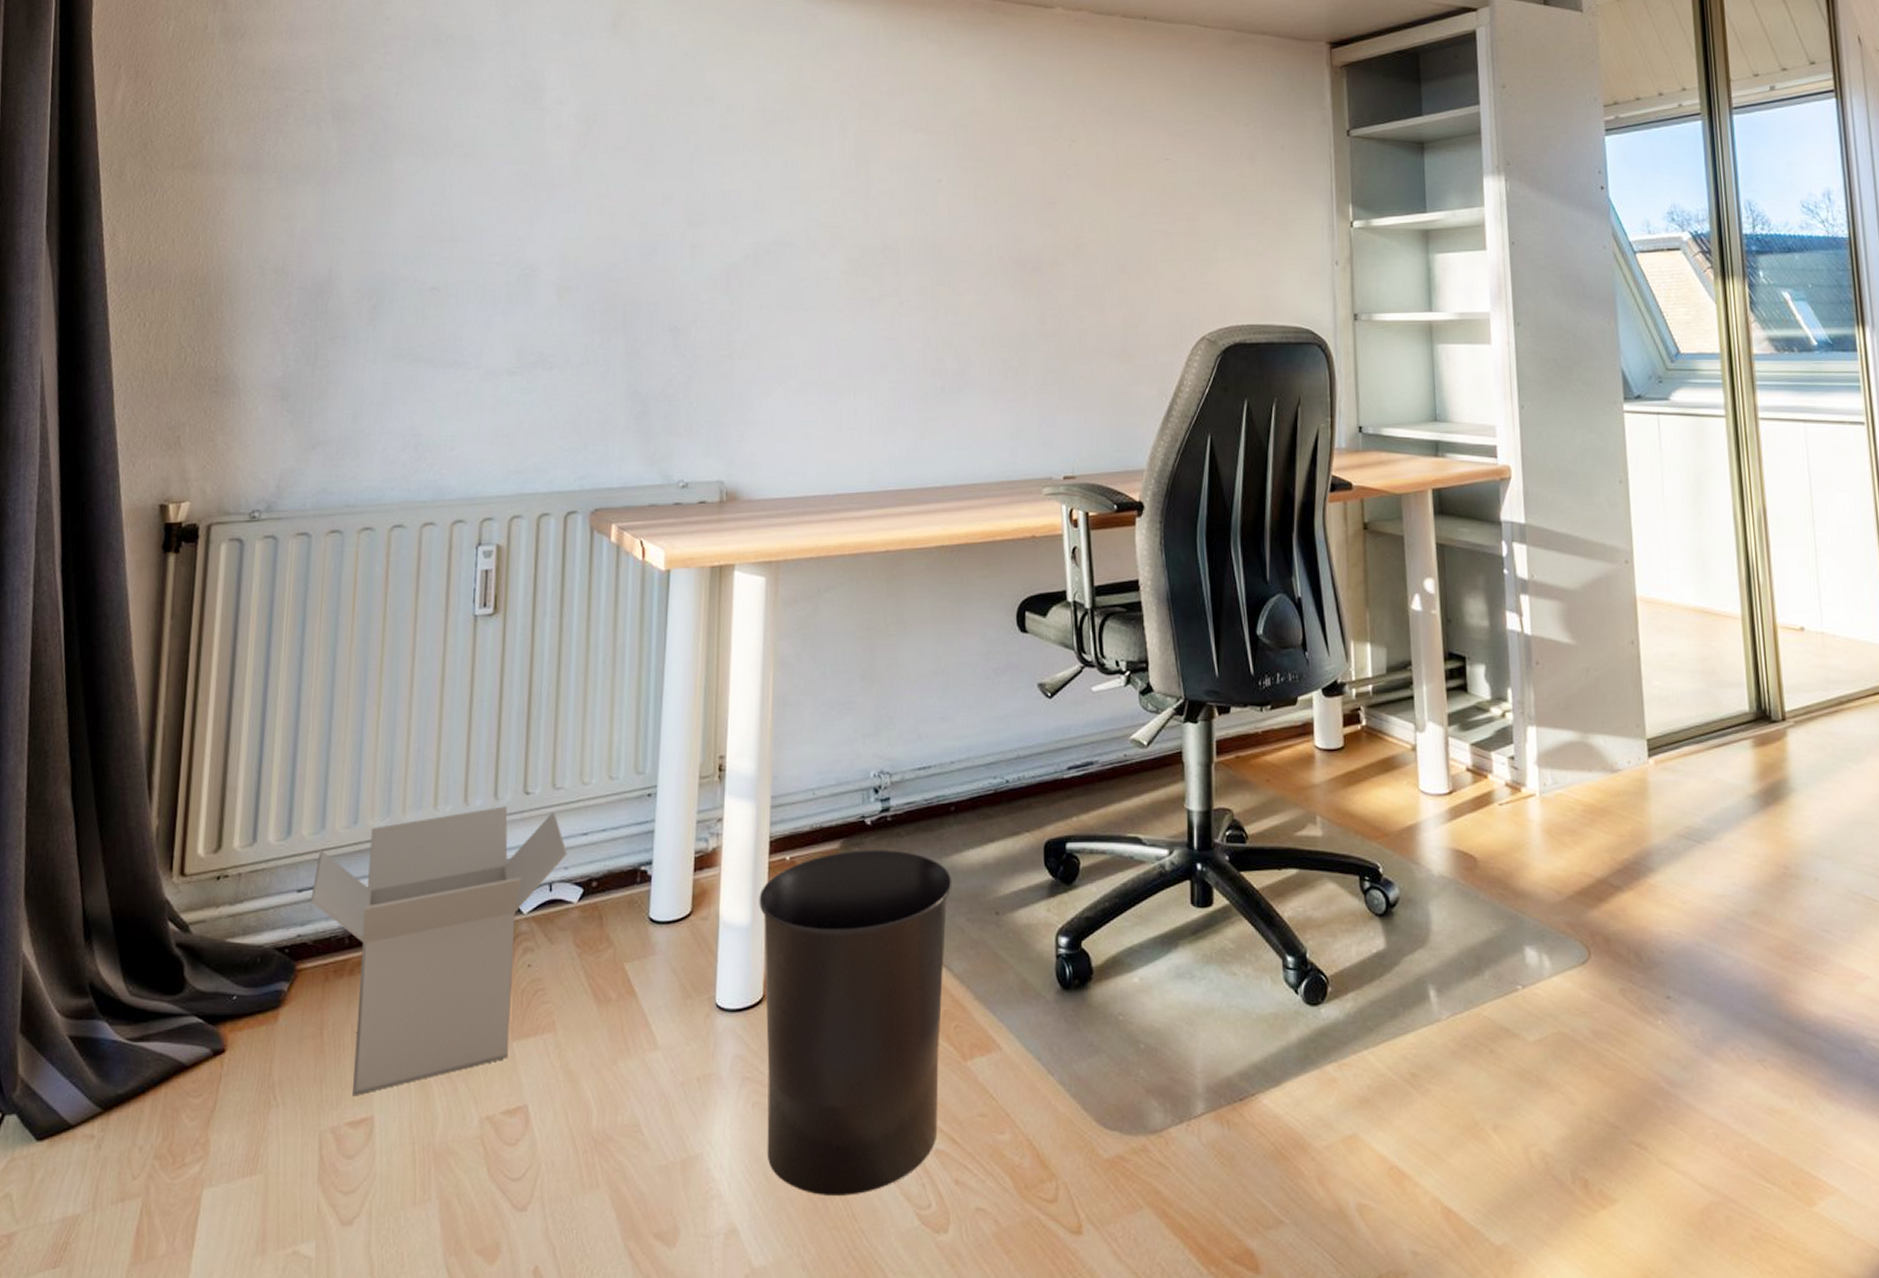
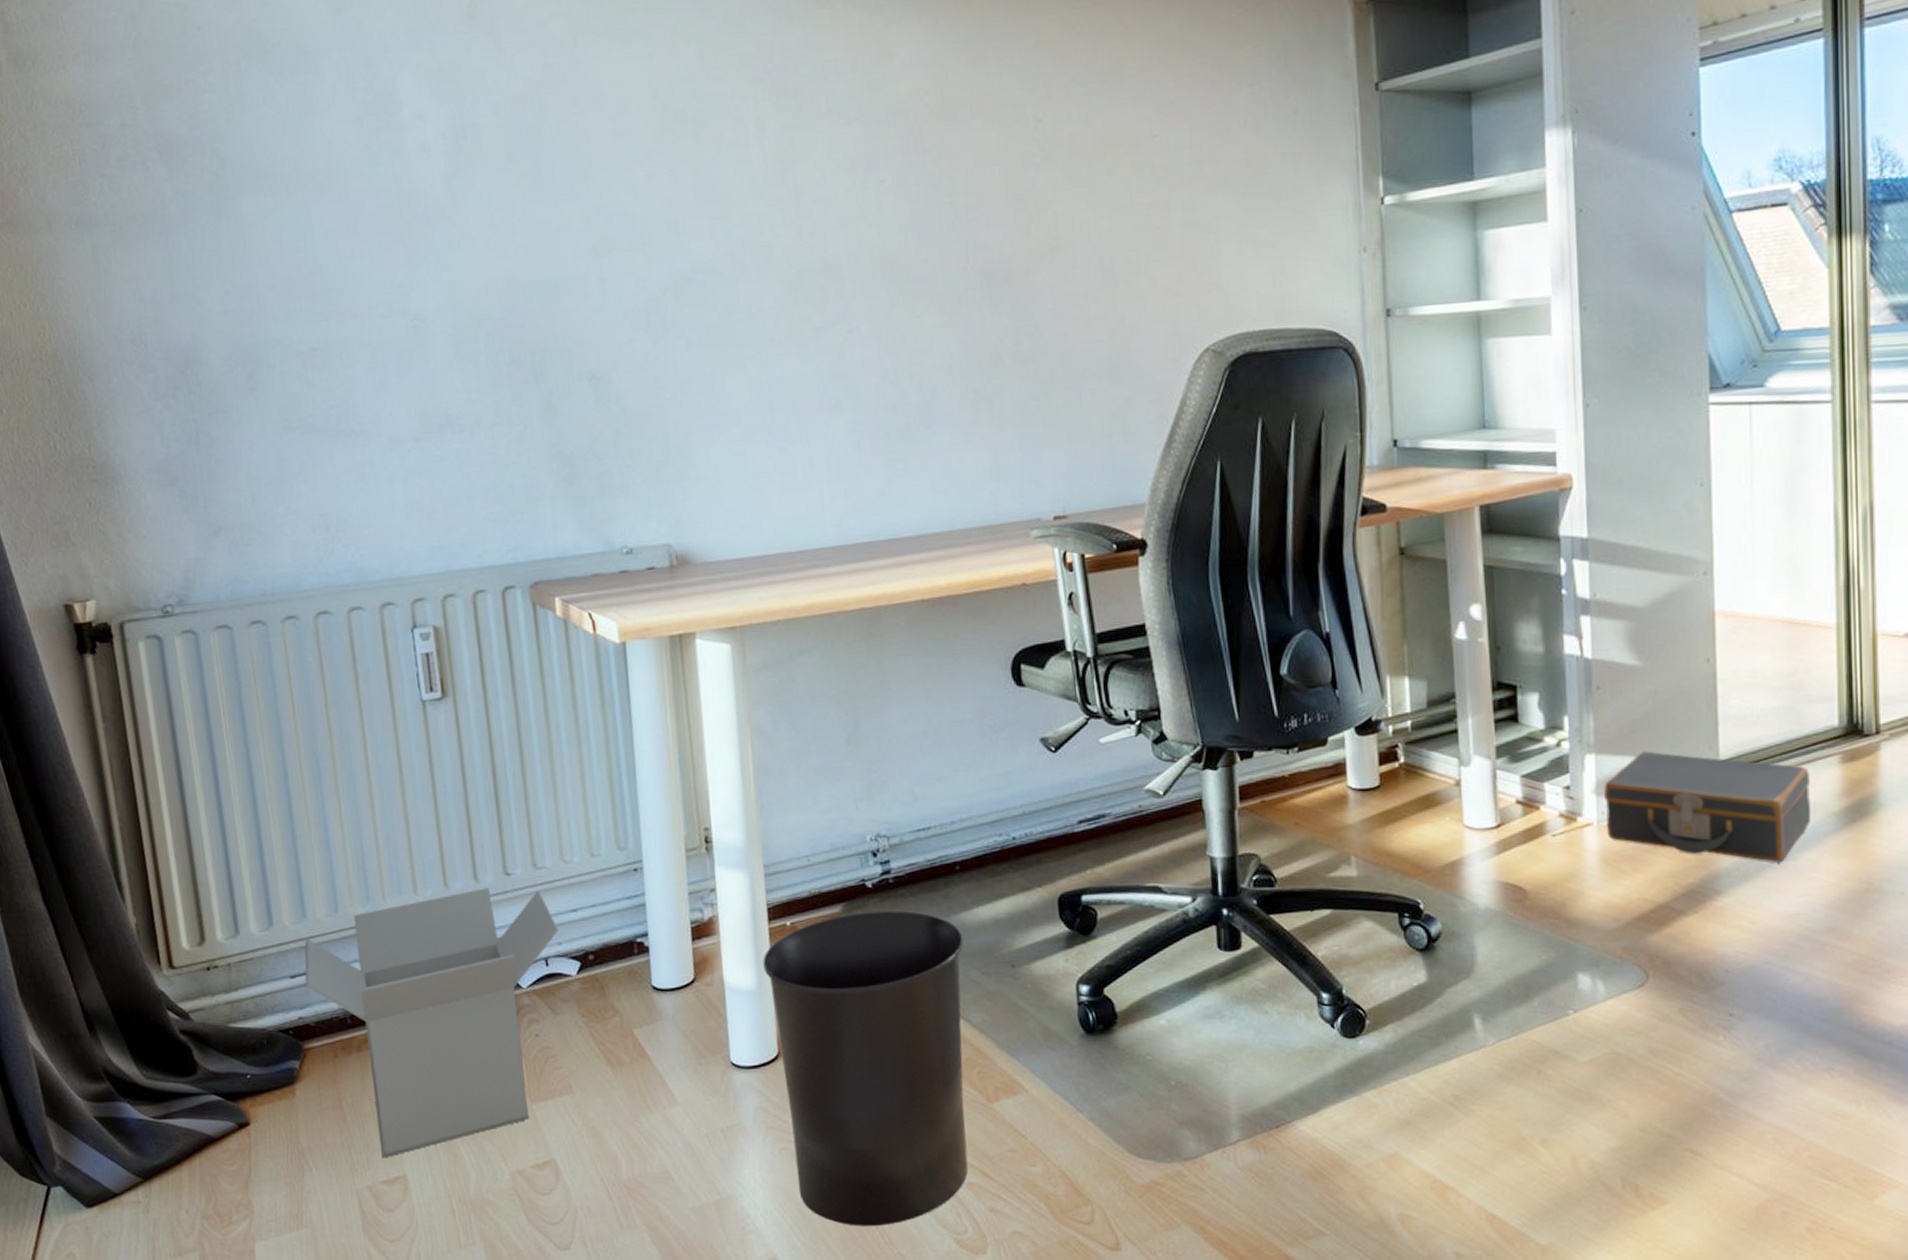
suitcase: none [1545,726,1730,842] -> present [1604,751,1812,862]

